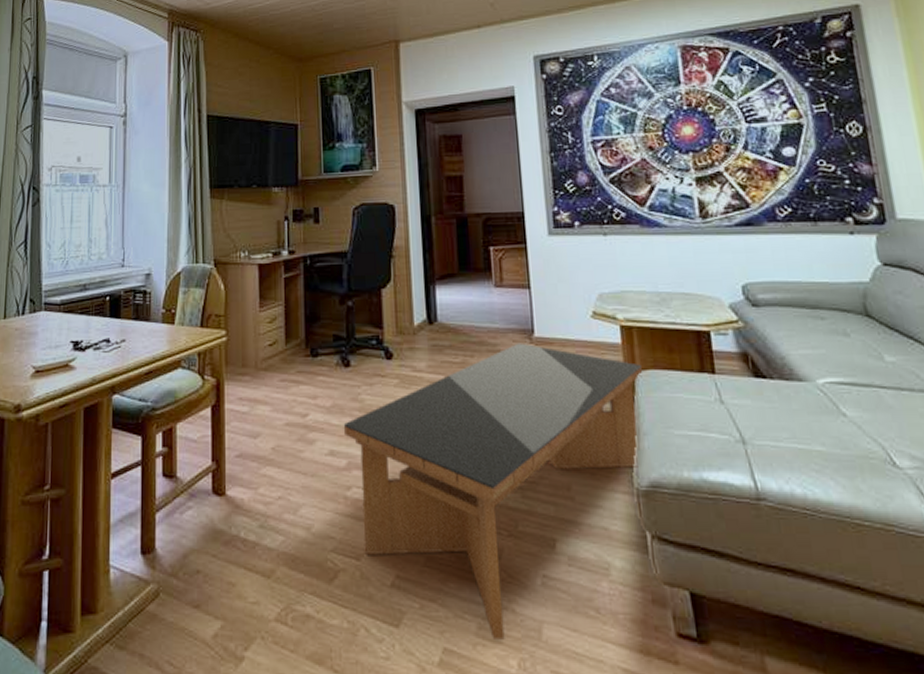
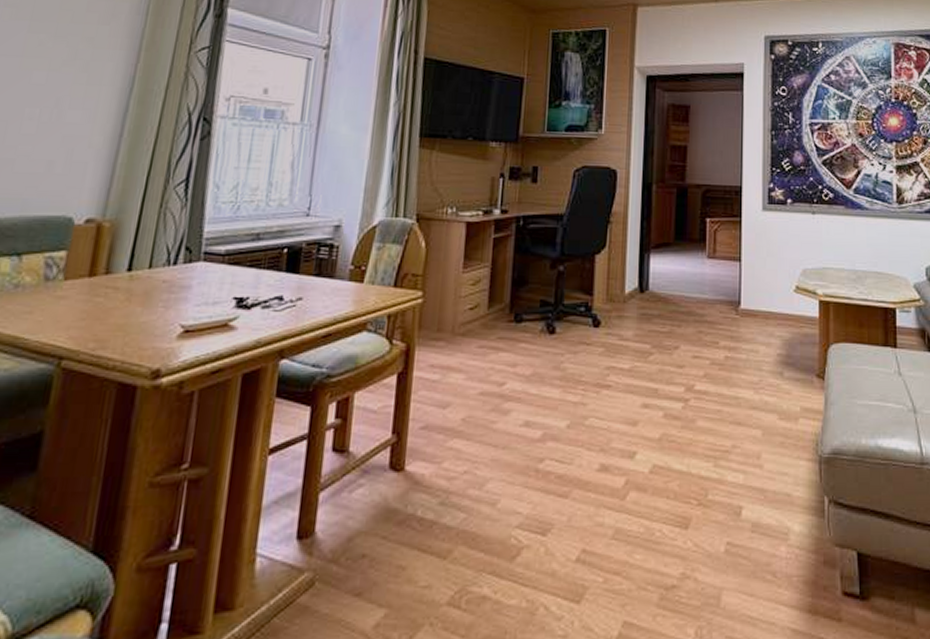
coffee table: present [343,343,642,640] -> none [541,314,834,609]

